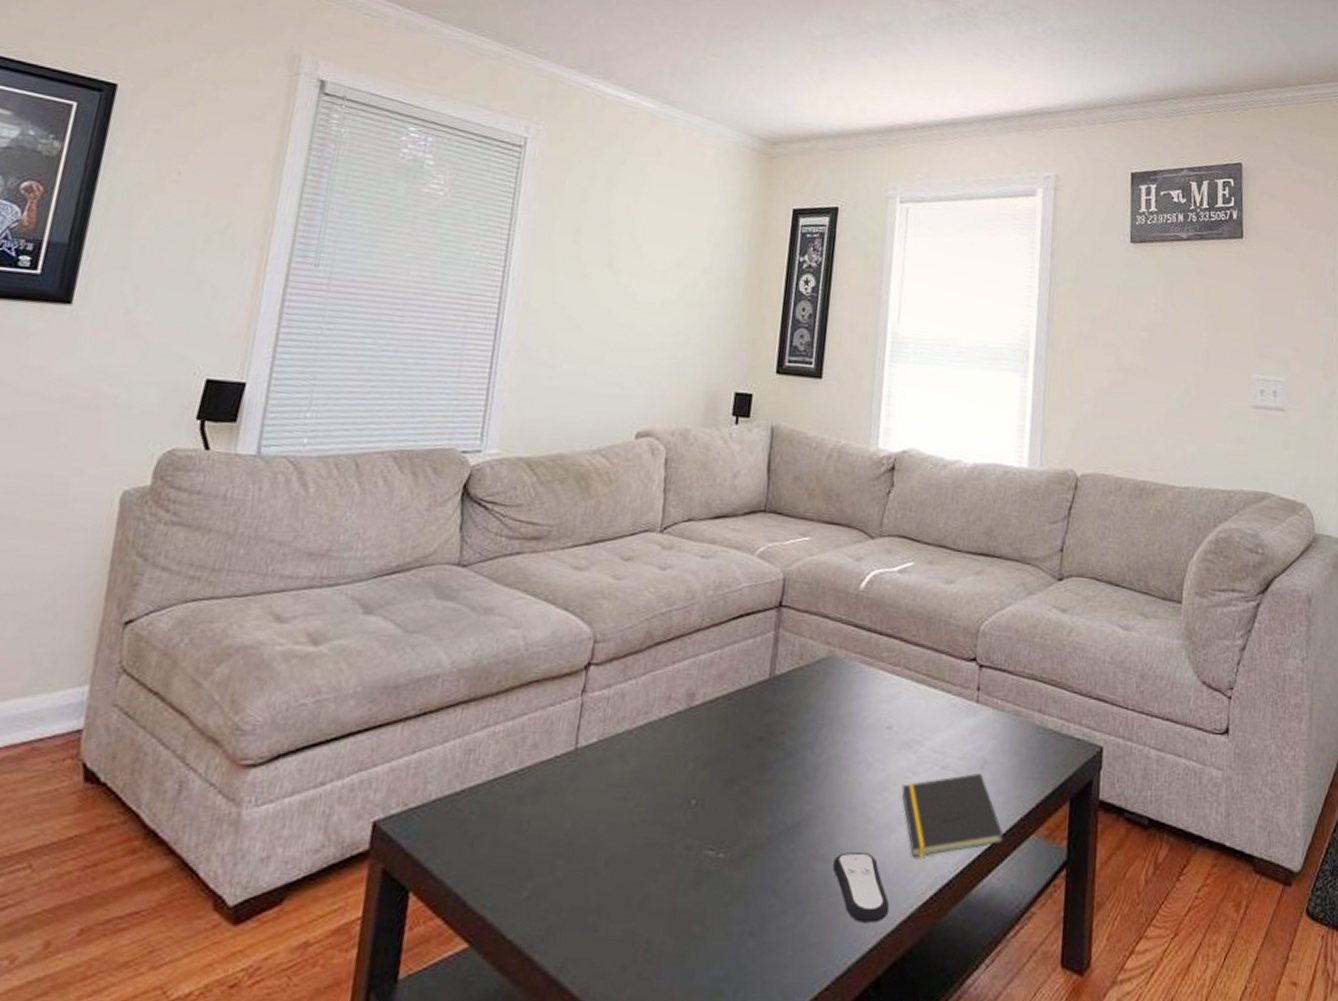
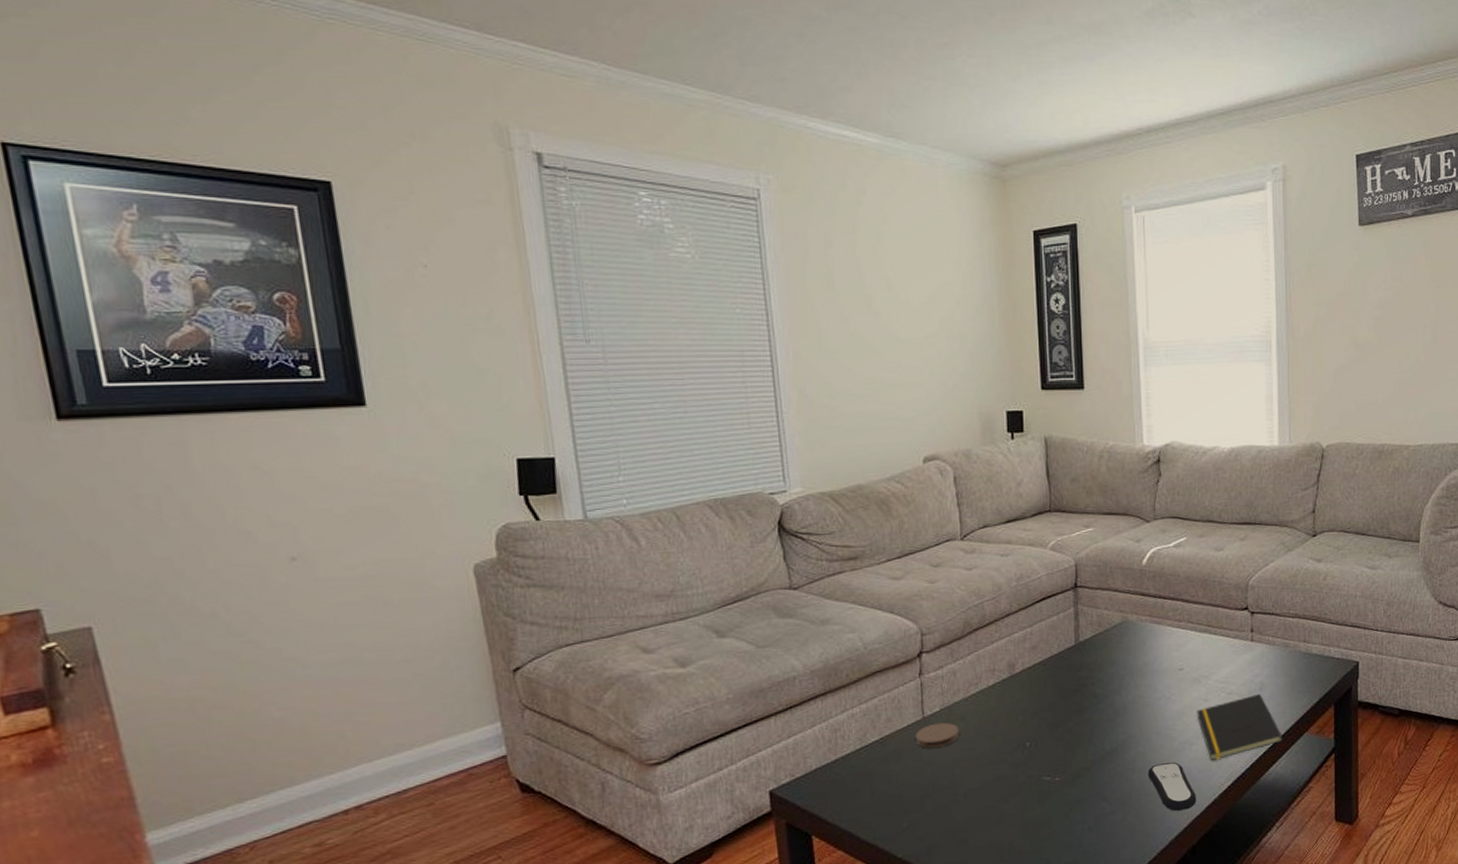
coaster: none [560,758,616,792] -> present [915,722,960,749]

